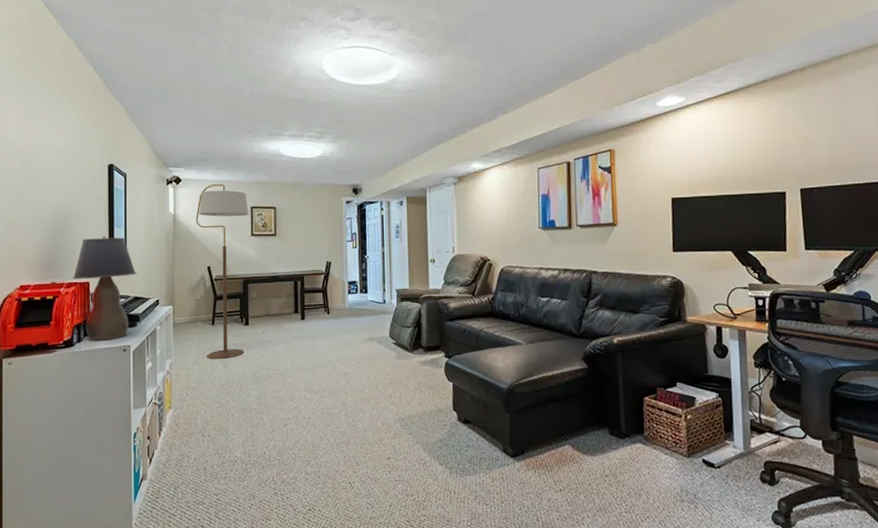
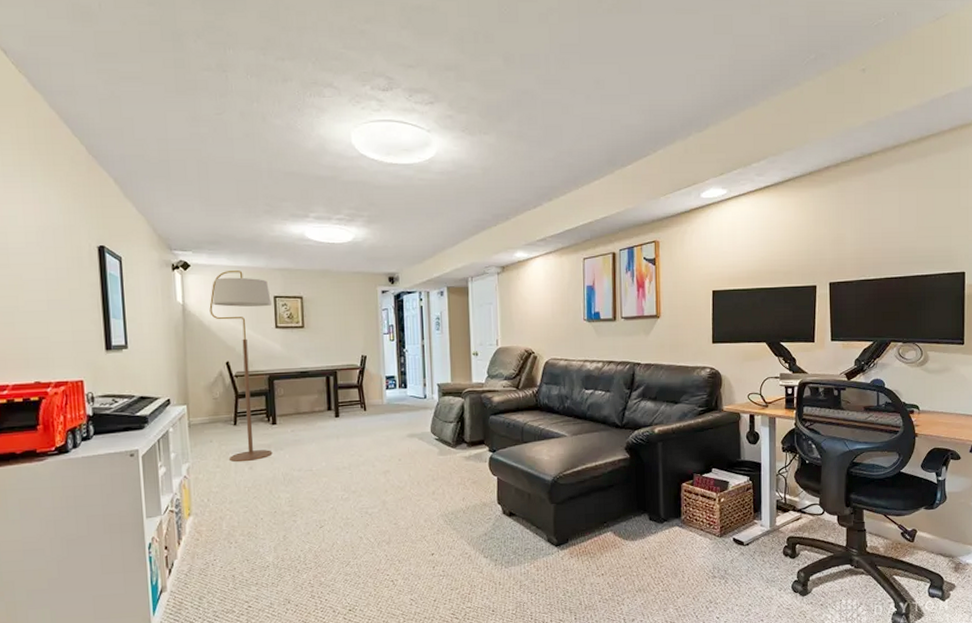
table lamp: present [72,236,137,342] -> none [61,328,142,447]

